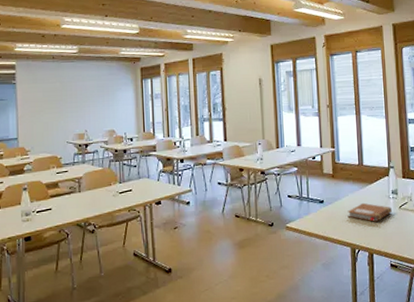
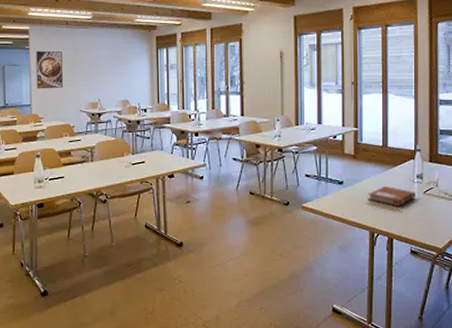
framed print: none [22,84,50,123] -> present [36,50,63,89]

